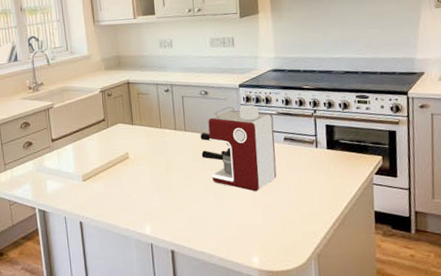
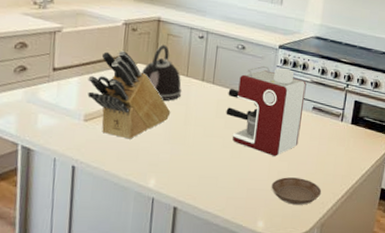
knife block: none [80,115,153,192] -> present [87,50,171,139]
kettle: none [121,103,159,154] -> present [141,44,182,102]
saucer: none [258,210,311,237] -> present [271,177,322,205]

